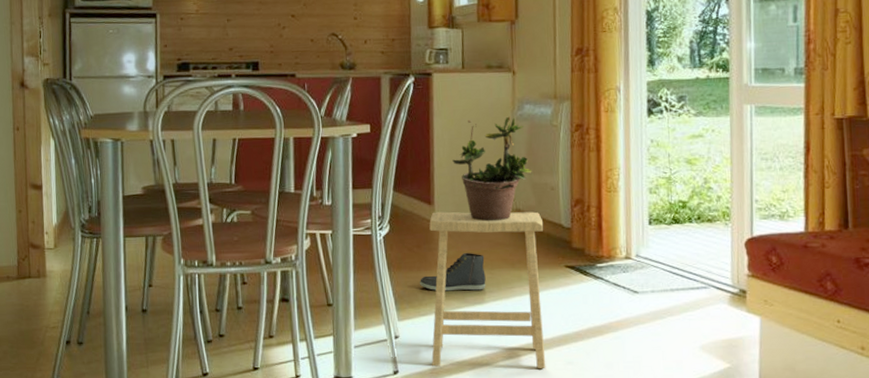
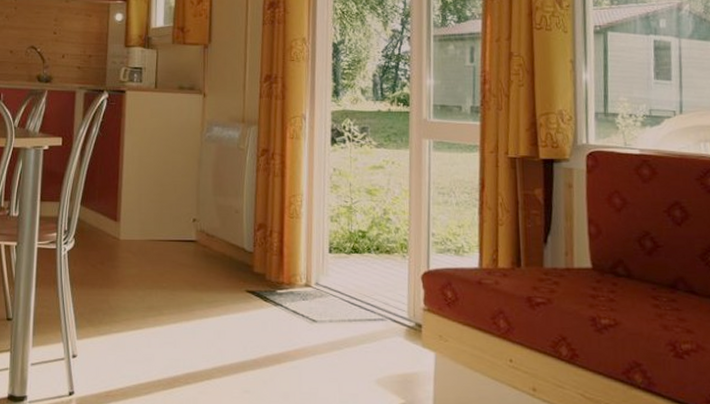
sneaker: present [420,252,486,291] -> none [101,271,167,312]
footstool: present [429,211,546,370] -> none [108,229,227,397]
potted plant: present [452,116,532,221] -> none [141,137,218,241]

